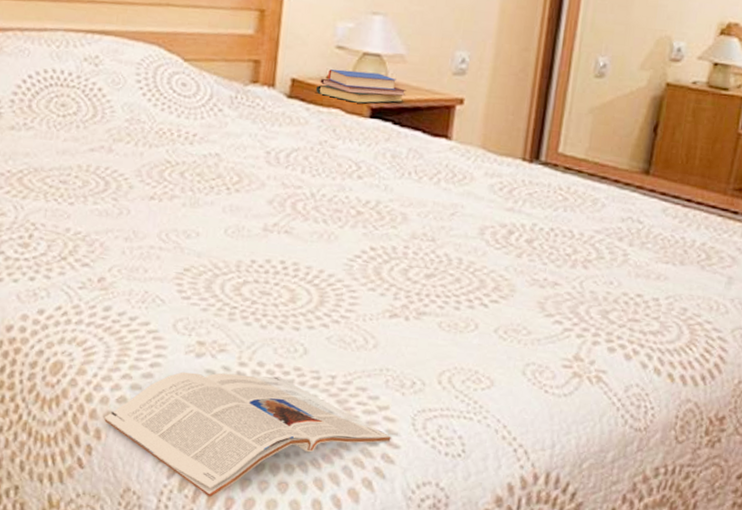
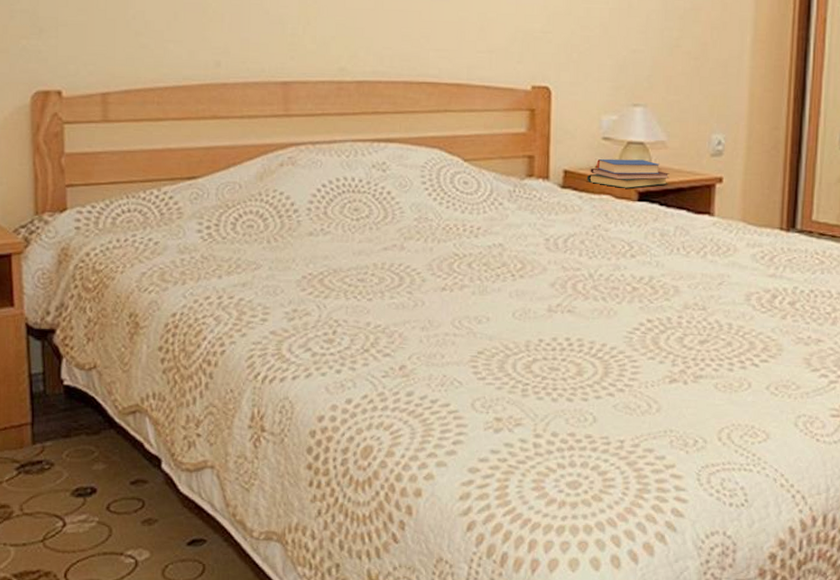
magazine: present [104,371,391,499] -> none [414,445,679,562]

